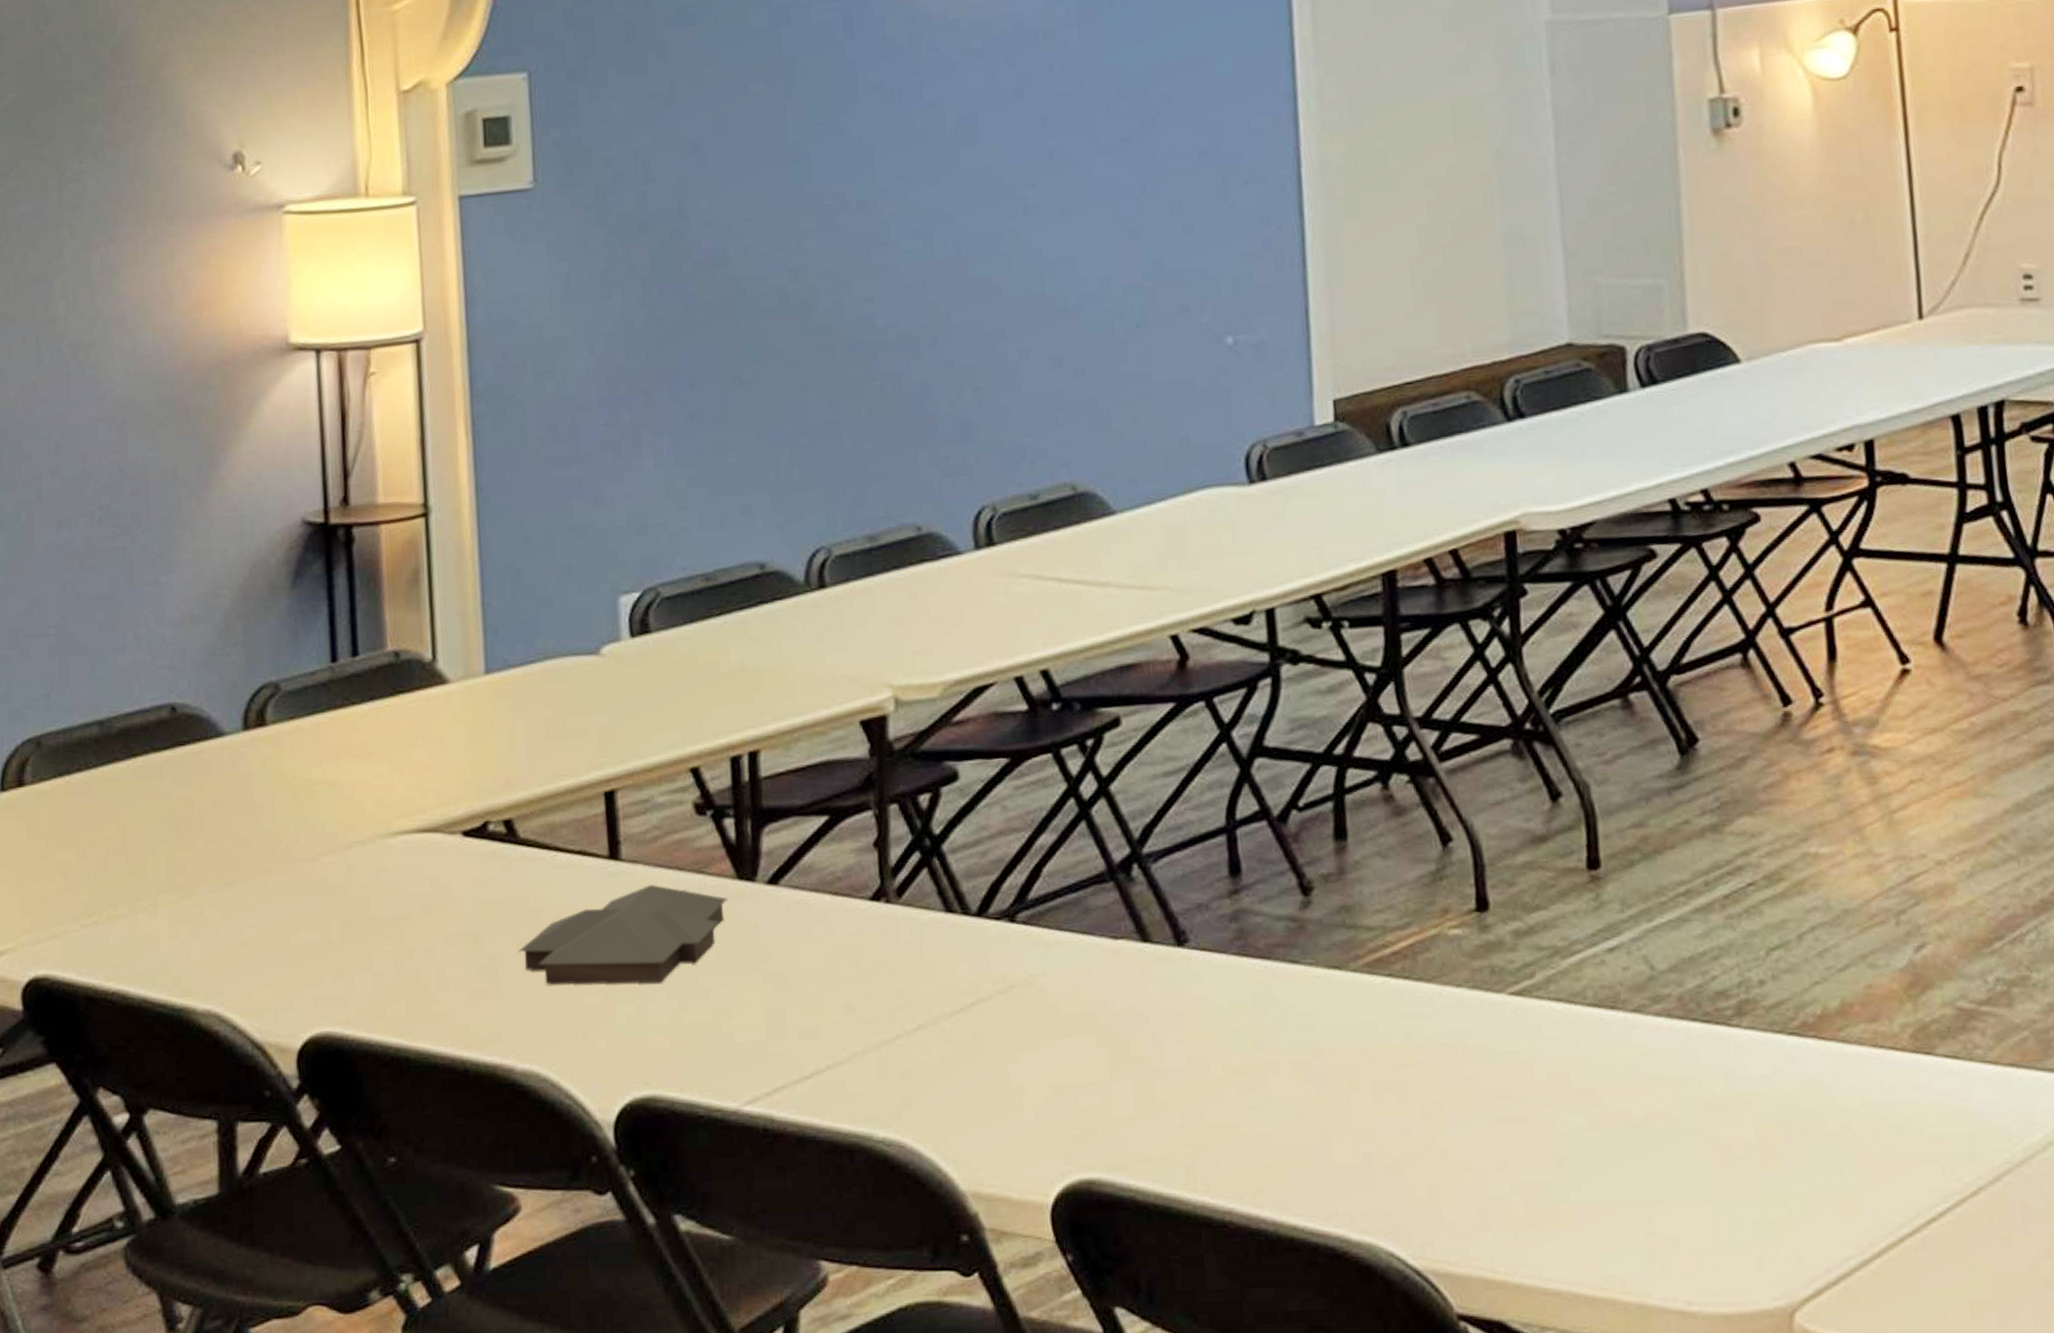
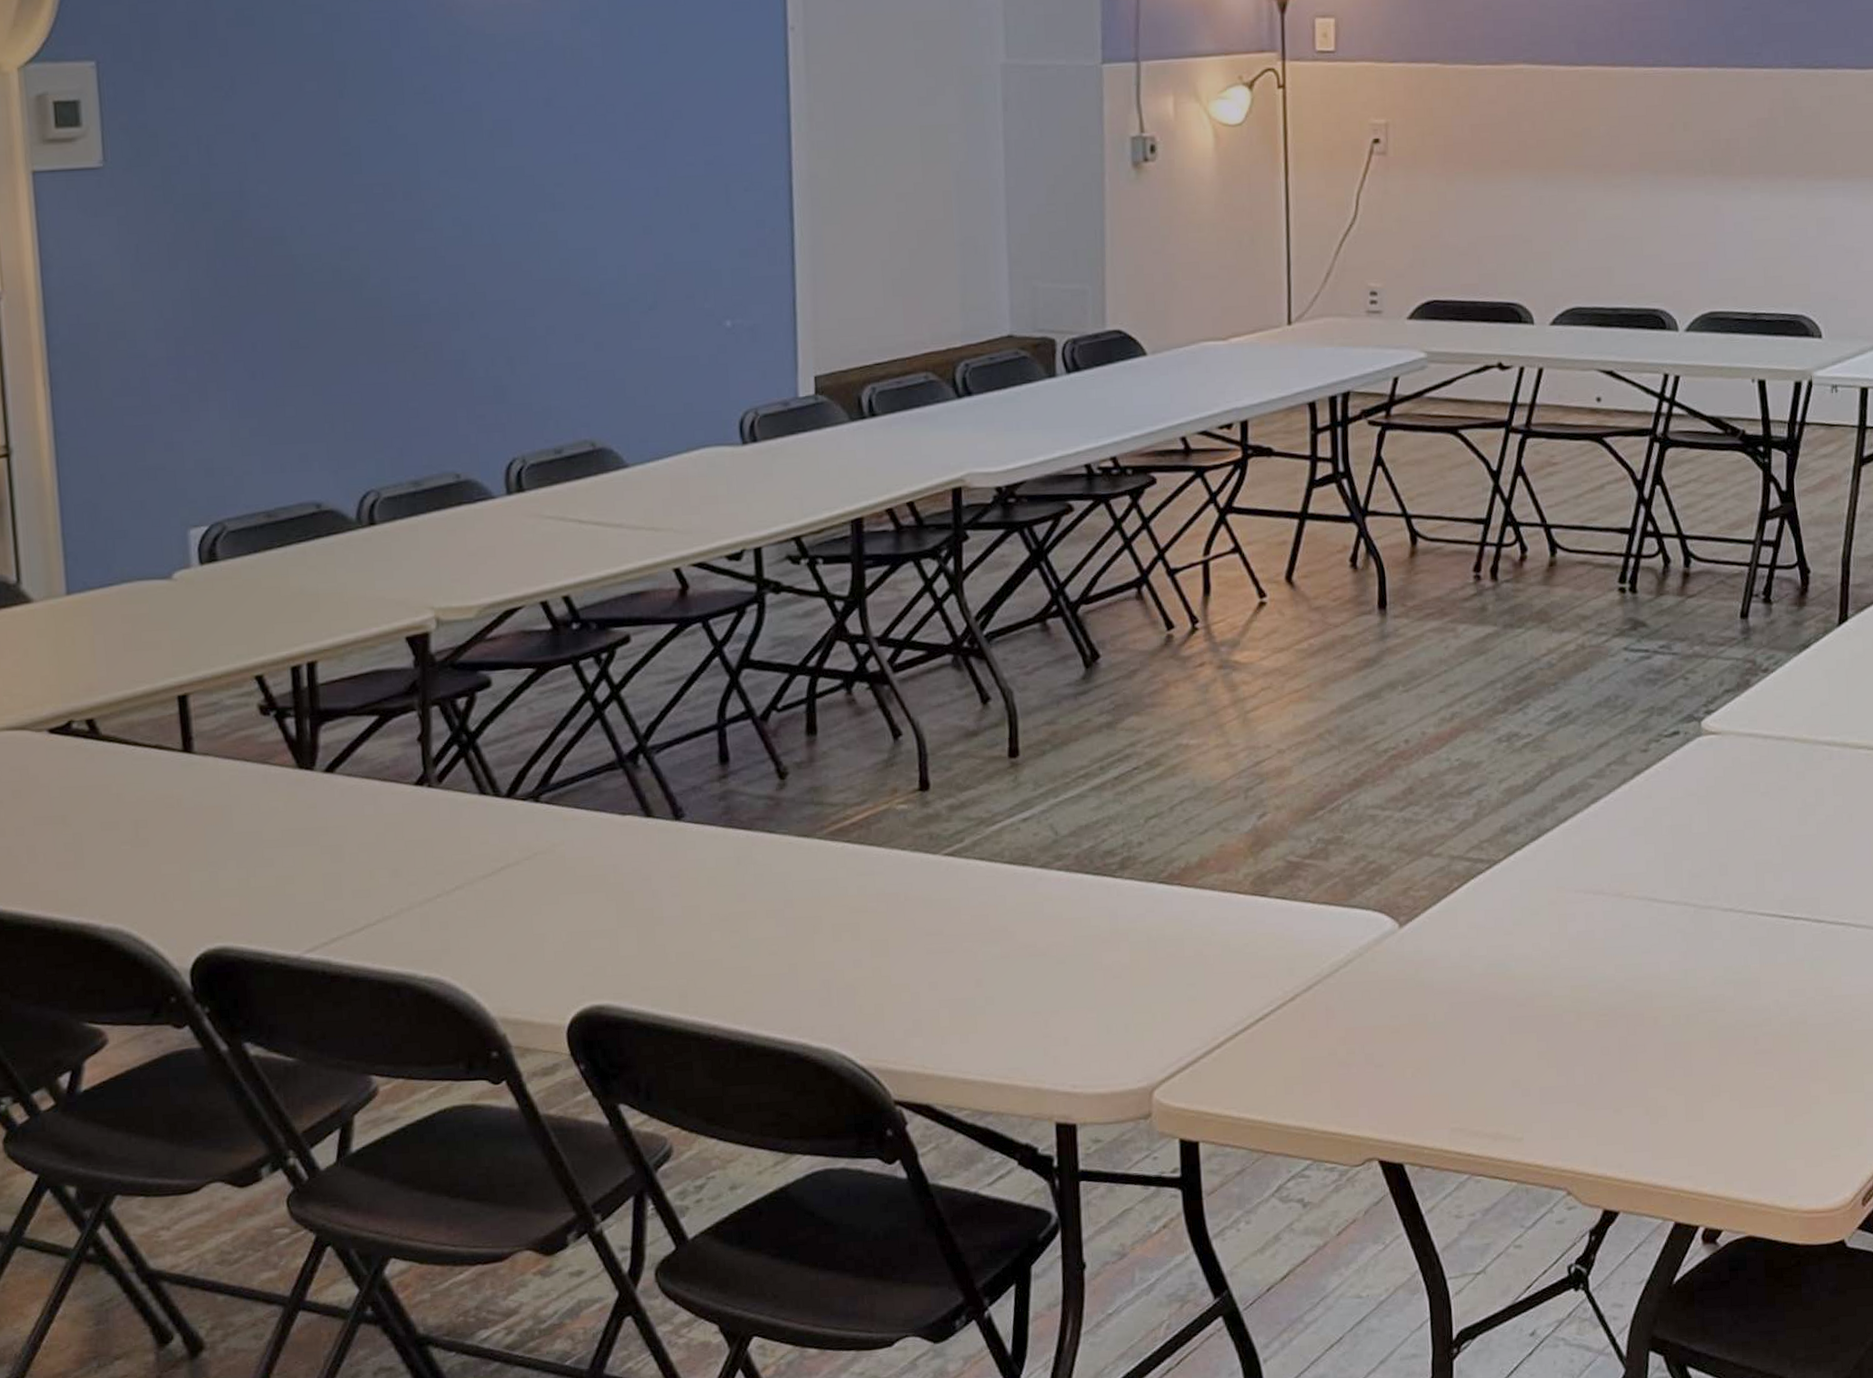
papers: present [518,883,729,984] -> none [102,772,290,857]

